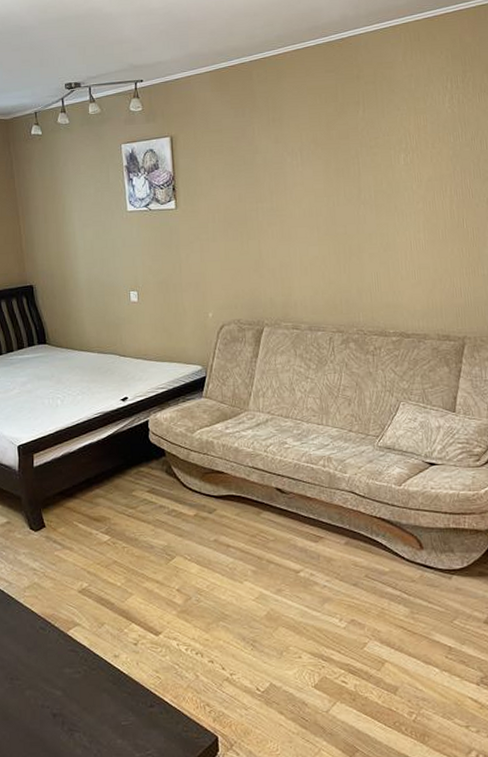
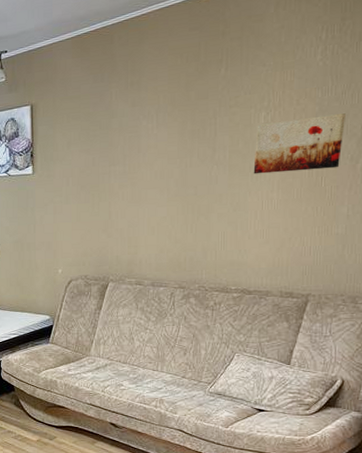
wall art: none [398,158,478,215] -> present [253,113,346,175]

